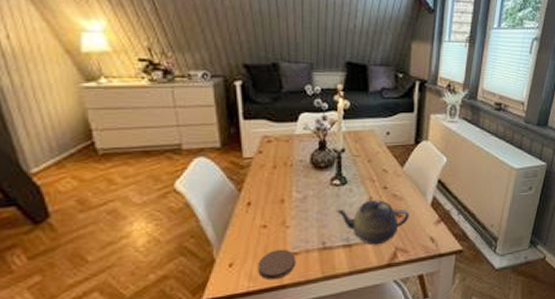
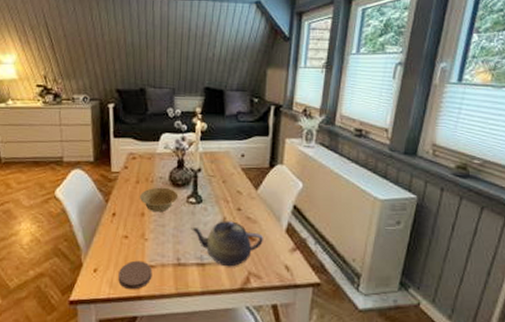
bowl: none [278,171,321,198] -> present [140,187,179,213]

